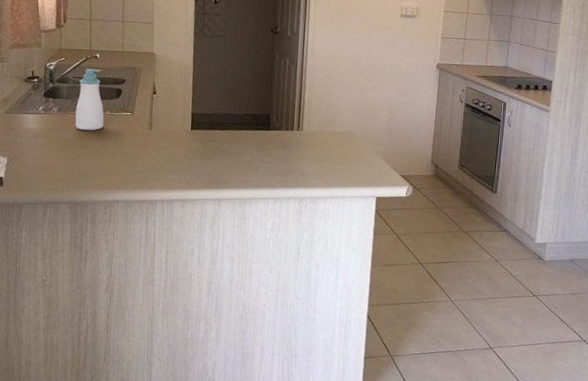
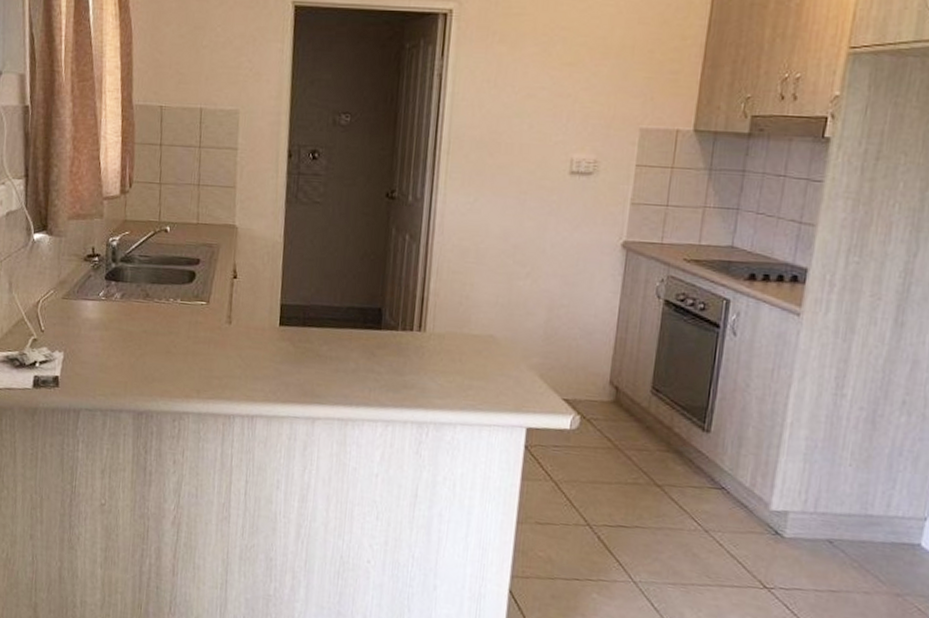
soap bottle: present [75,69,104,131] -> none [140,245,174,324]

